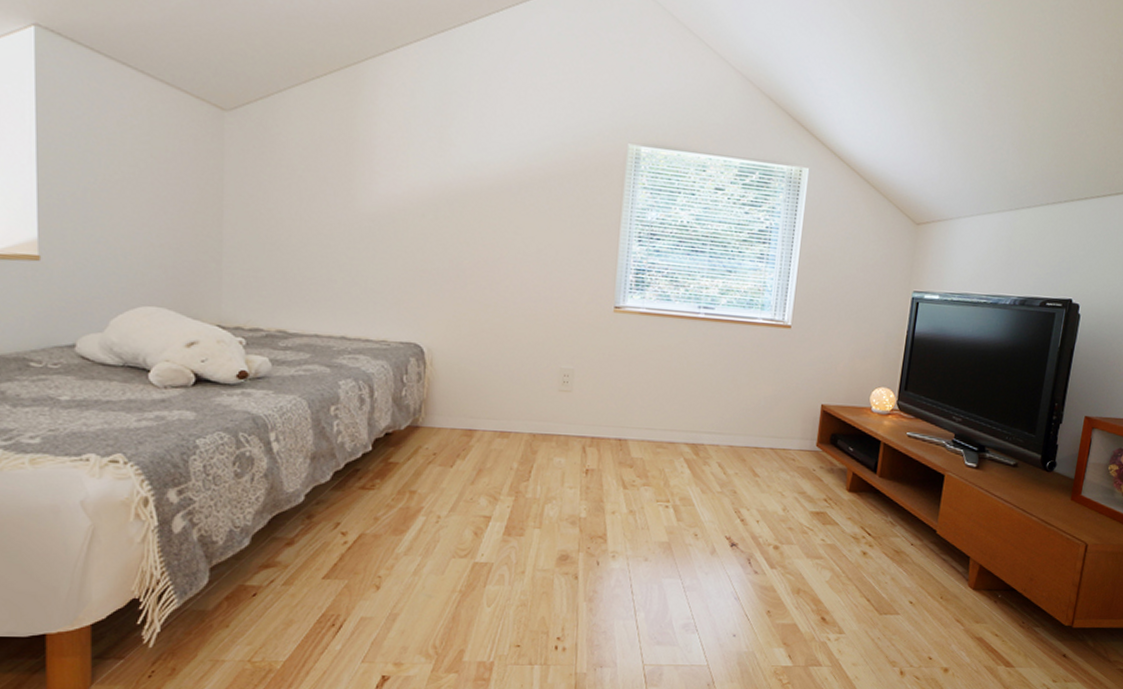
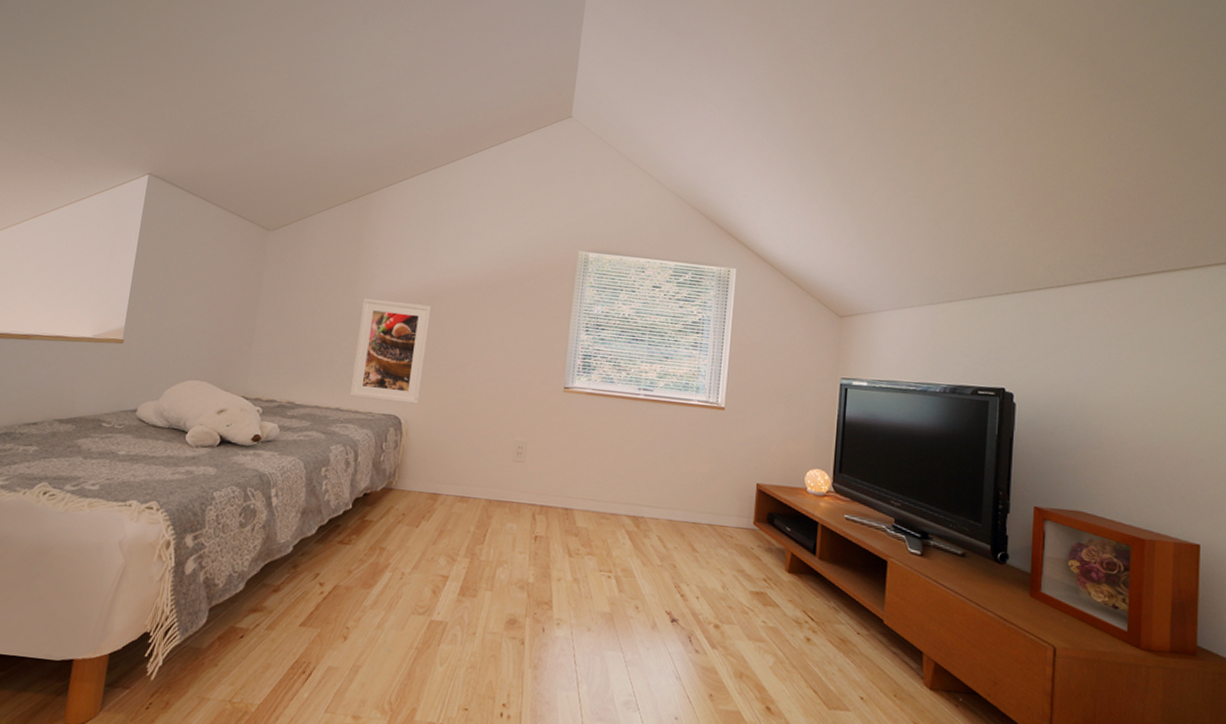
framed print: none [356,200,451,330] -> present [350,297,432,404]

